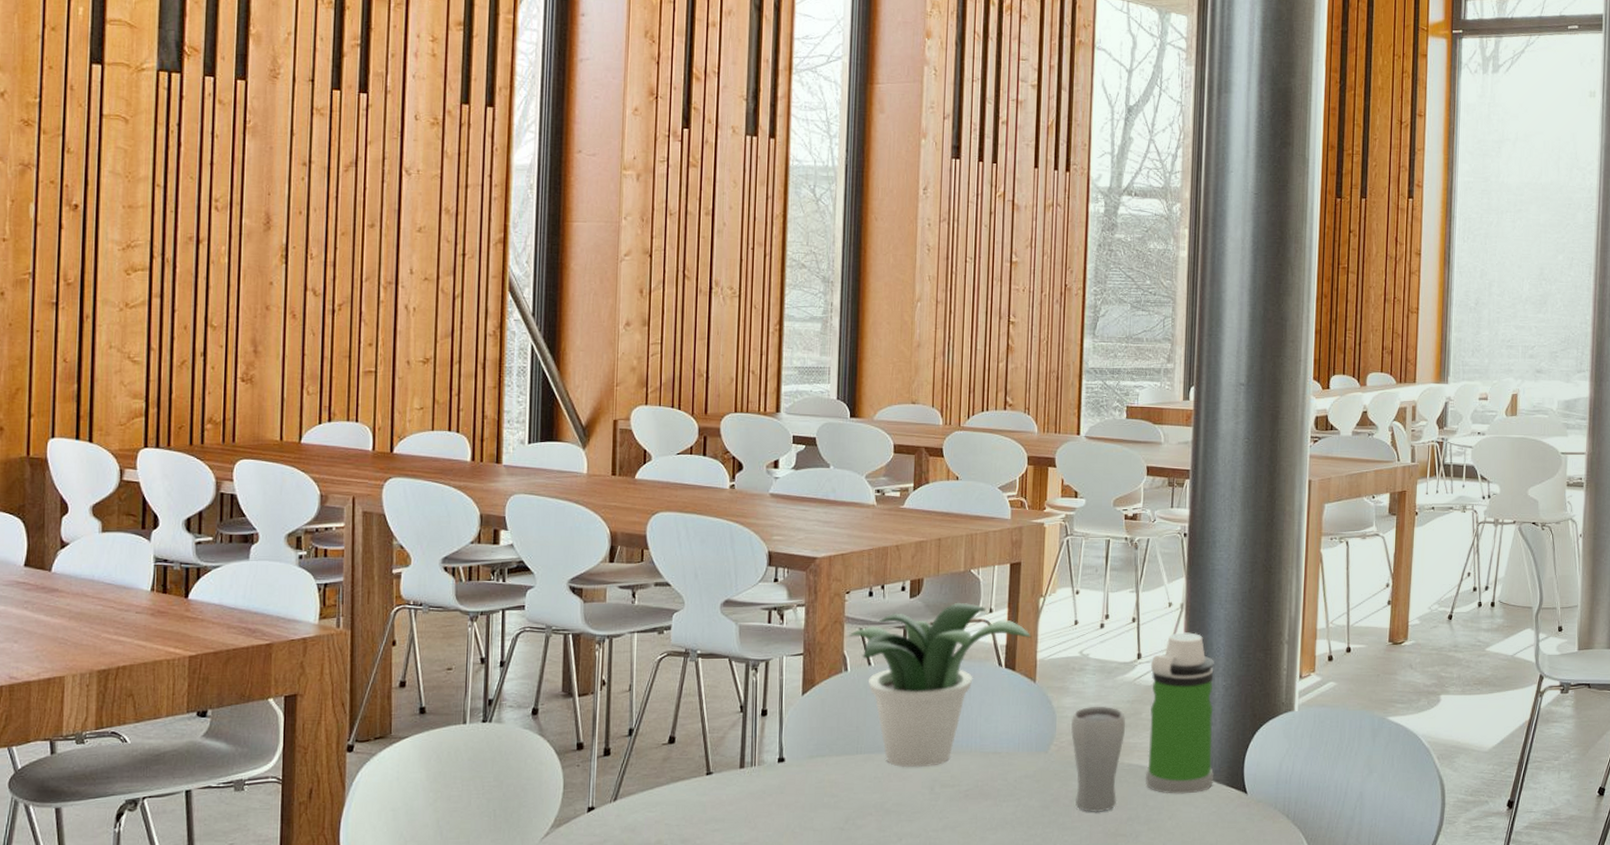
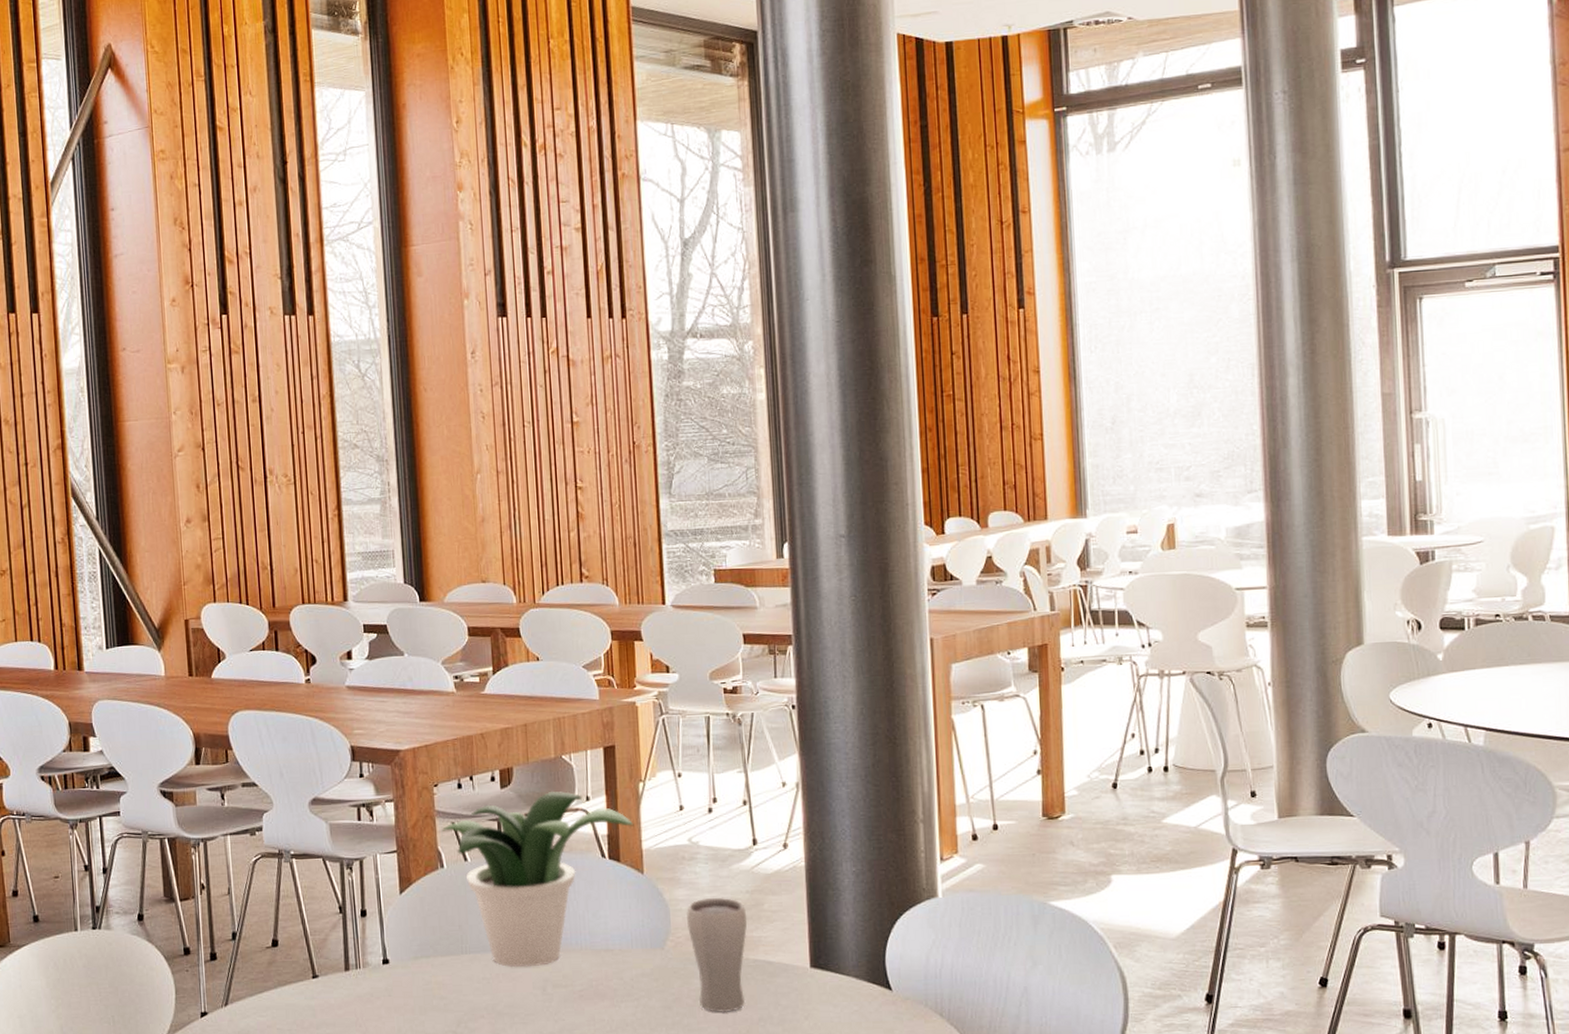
water bottle: present [1145,632,1215,794] -> none [768,814,852,992]

